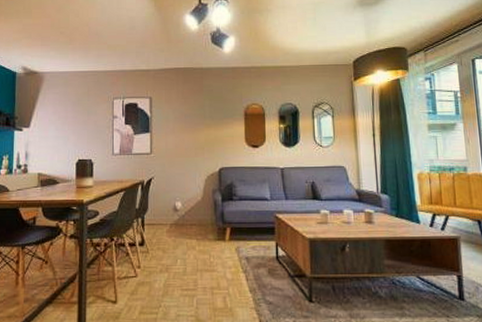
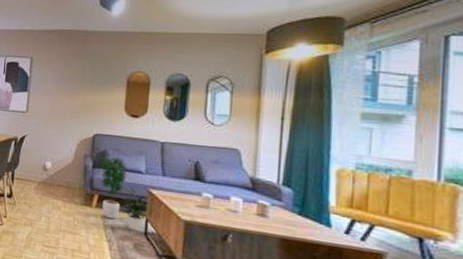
potted plant: none [228,185,279,257] -> present [99,154,151,232]

